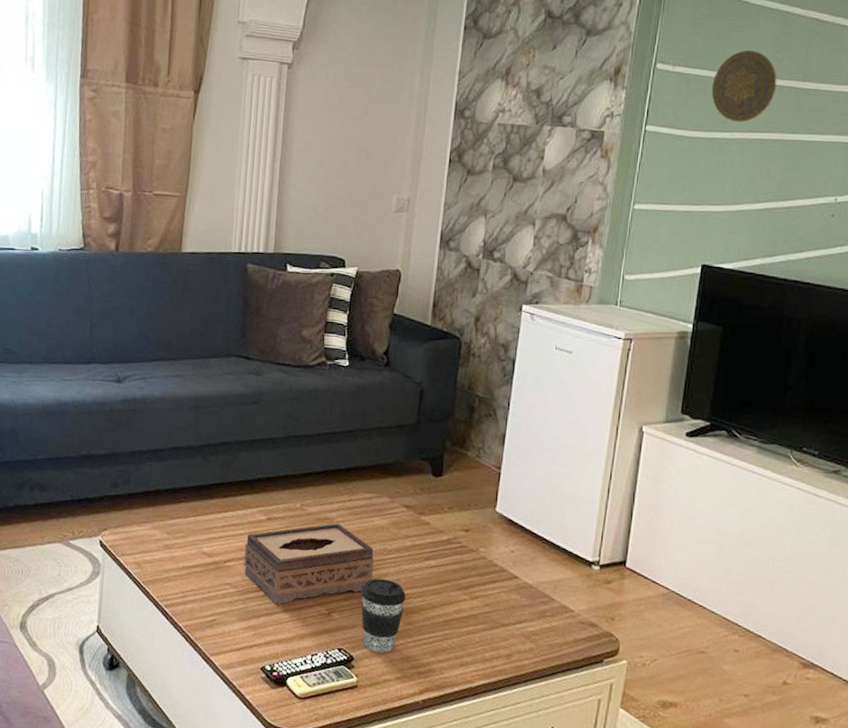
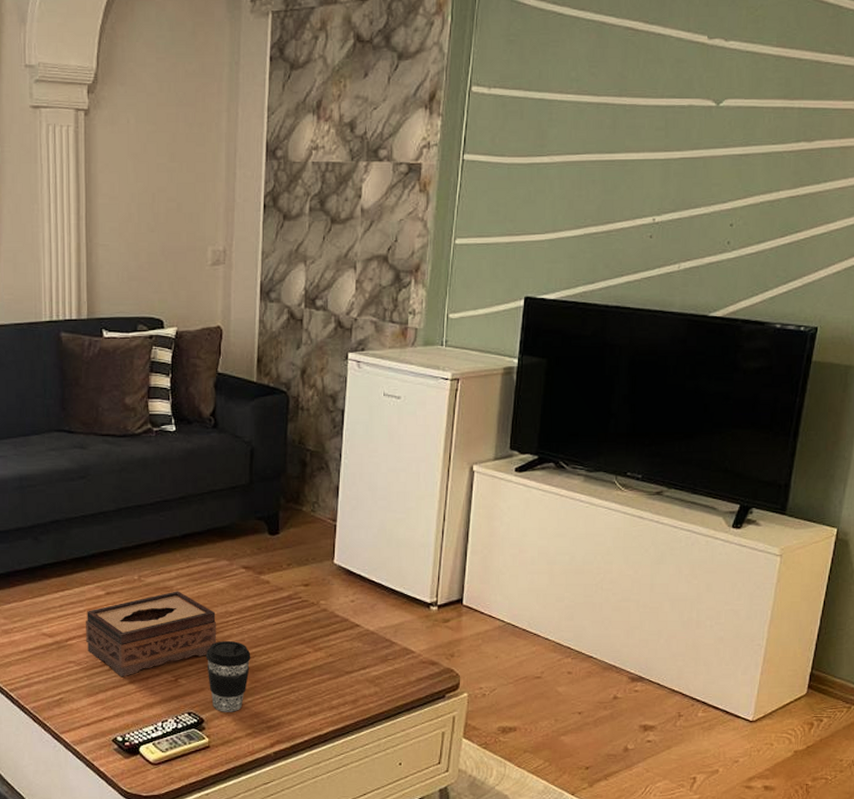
decorative plate: present [711,50,777,123] -> none [528,67,594,145]

